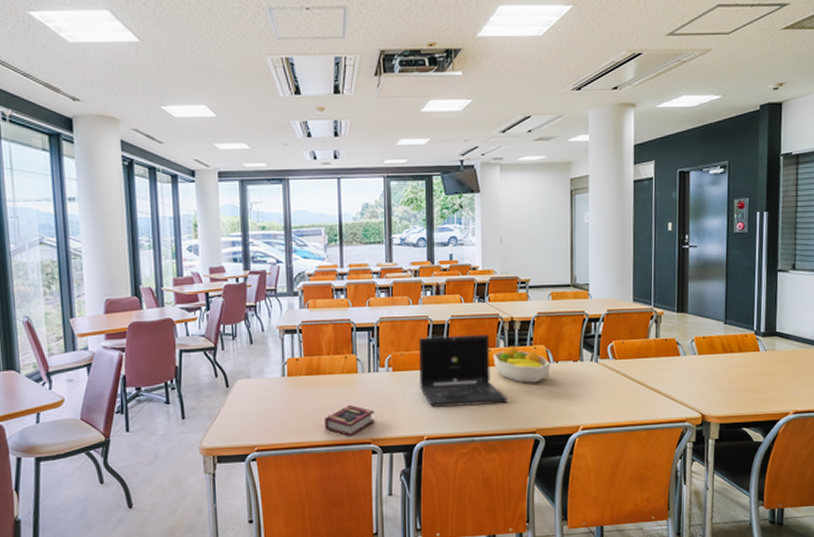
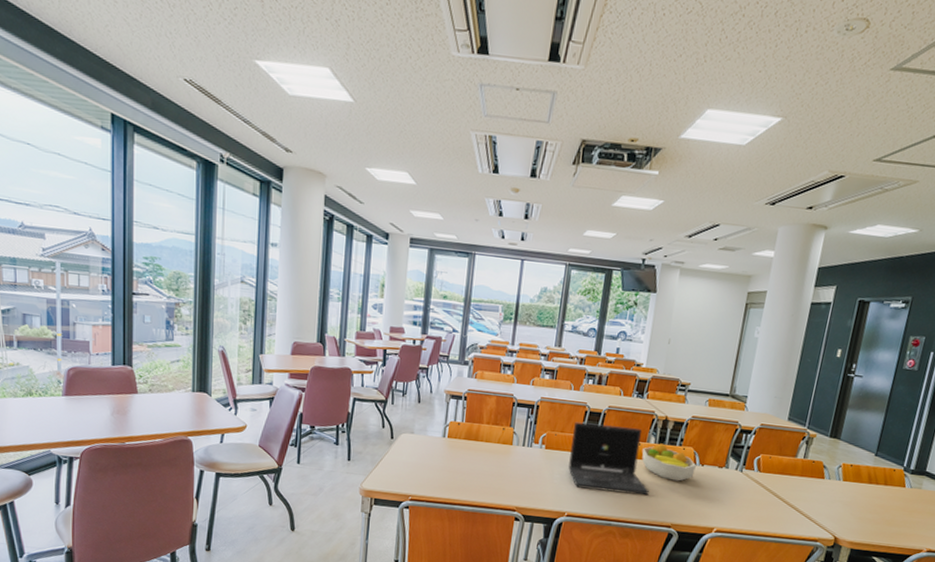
book: present [325,404,375,437] -> none [475,472,523,502]

